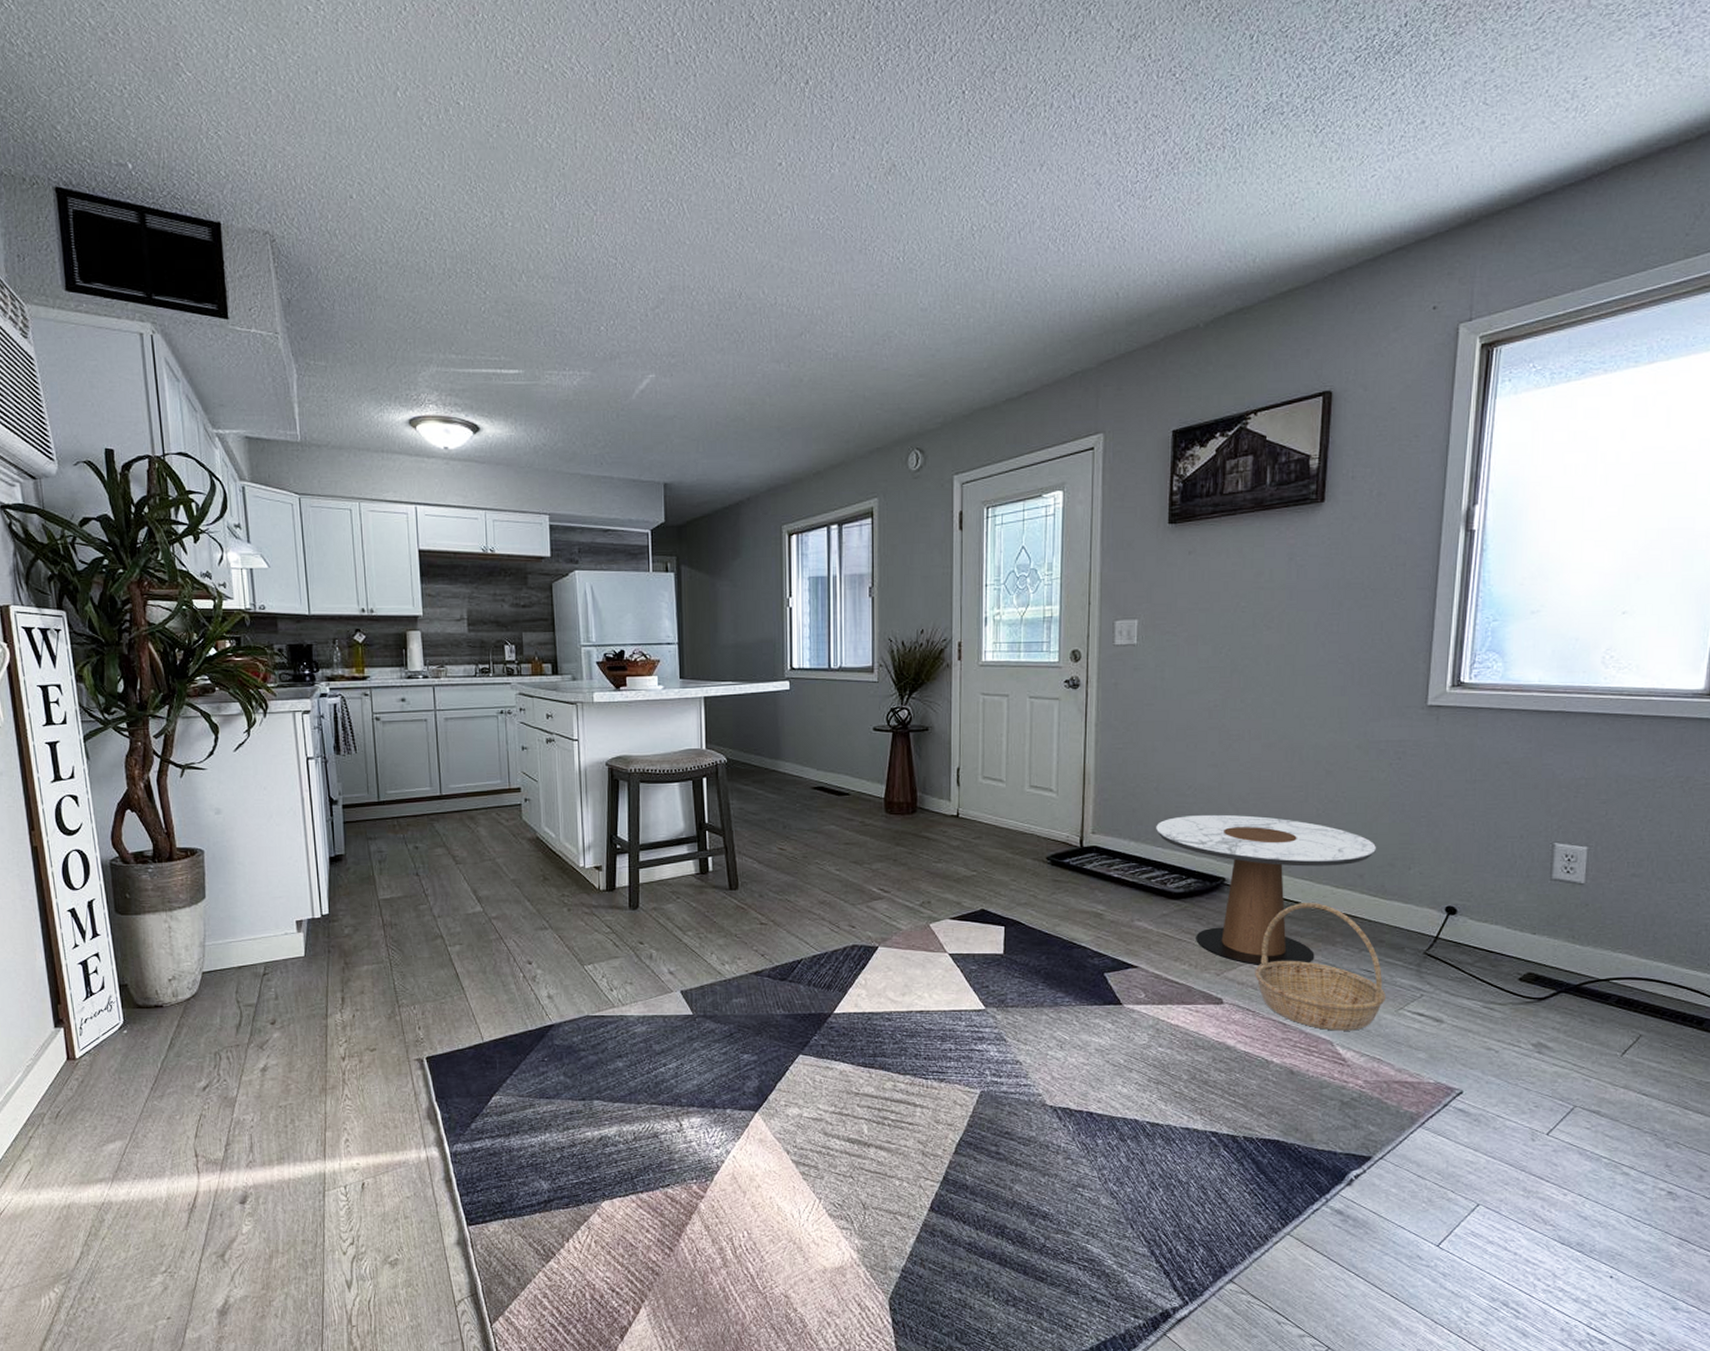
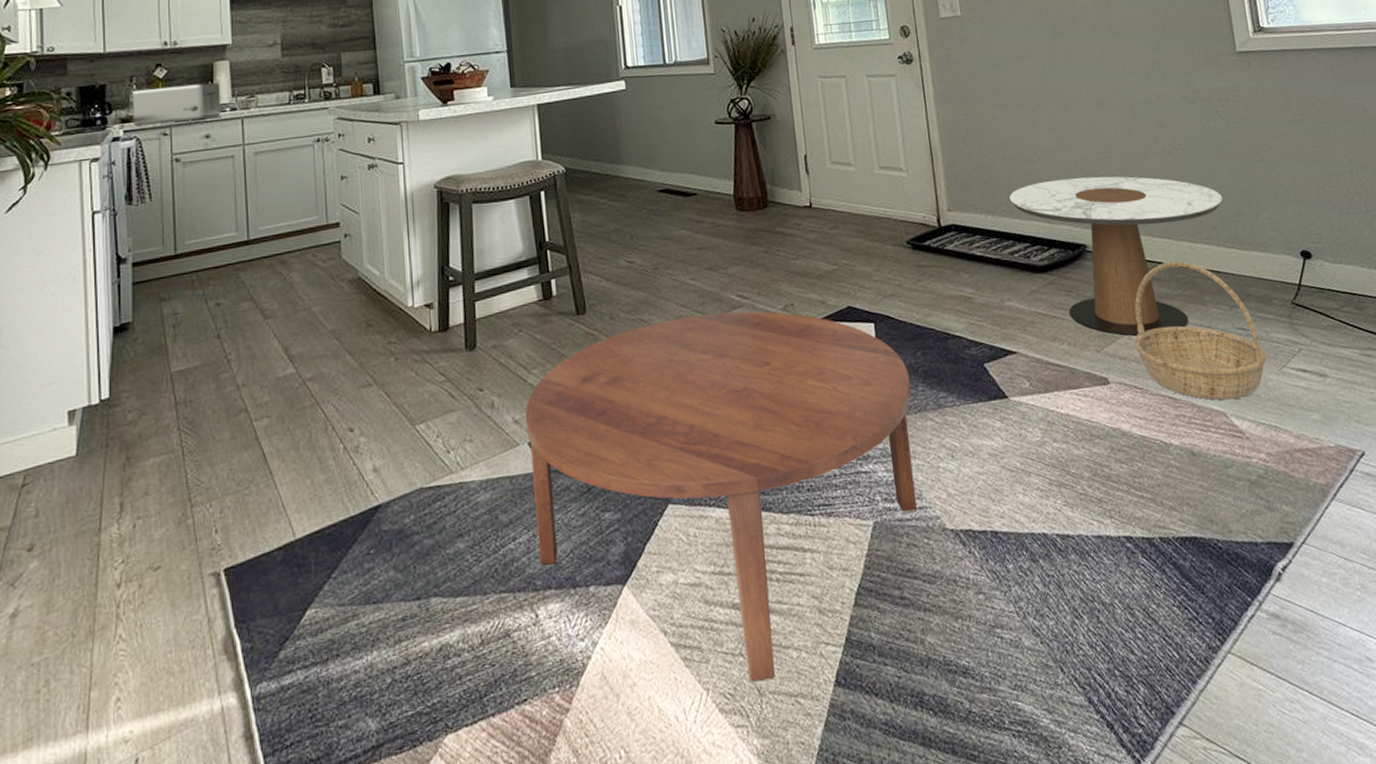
toaster: none [334,650,415,685] -> present [131,82,221,127]
coffee table: none [679,902,1032,1199] -> present [525,311,917,681]

